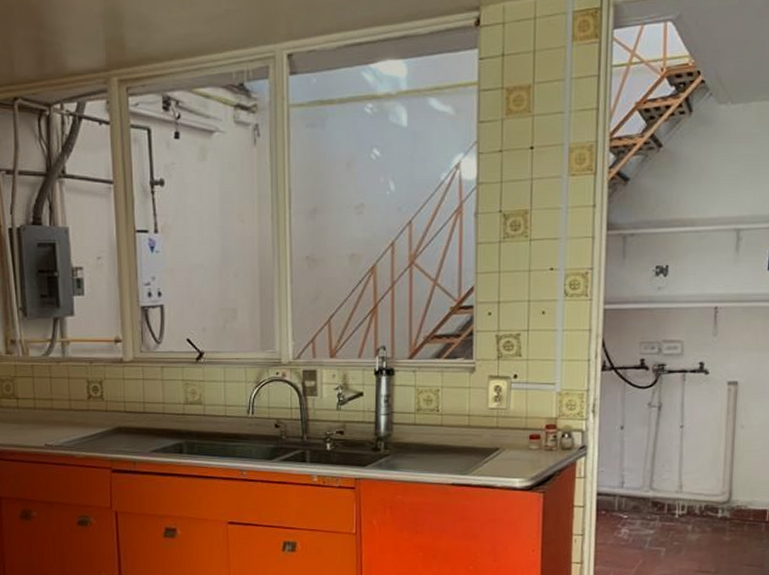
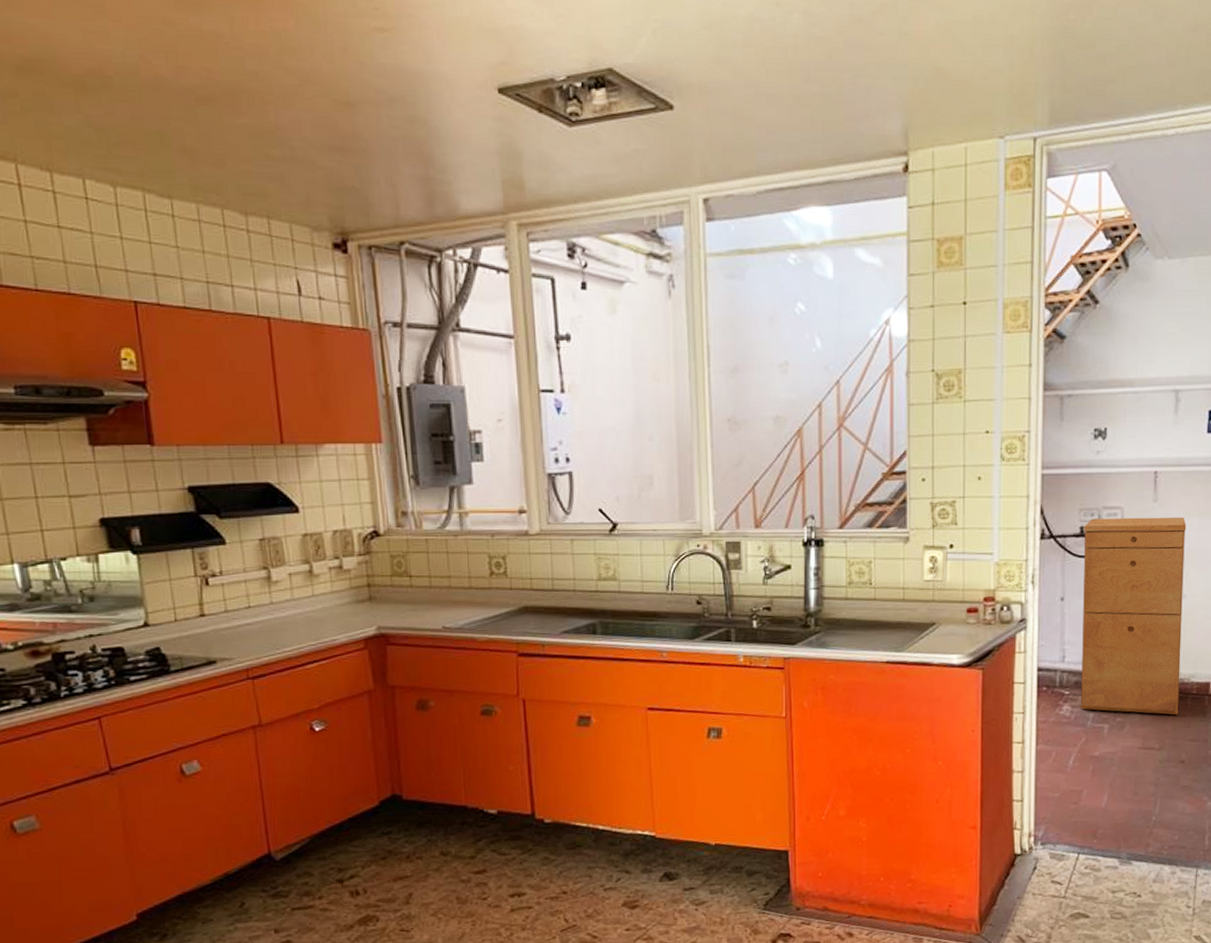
filing cabinet: none [639,350,746,541] -> present [1081,516,1187,715]

